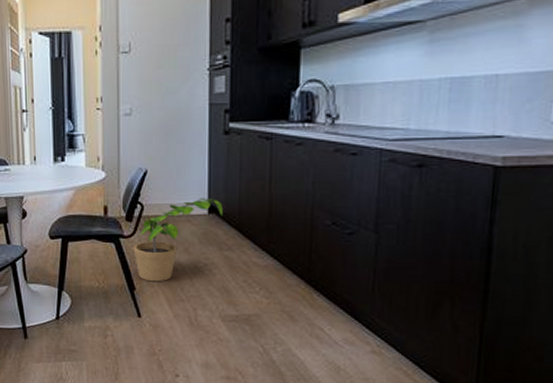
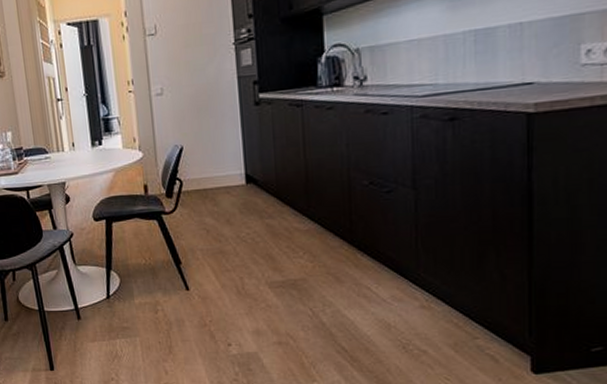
potted plant: present [133,198,223,282] -> none [175,168,260,255]

